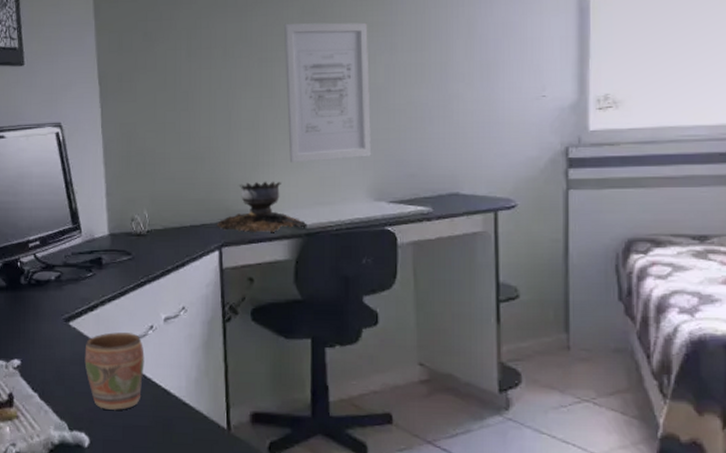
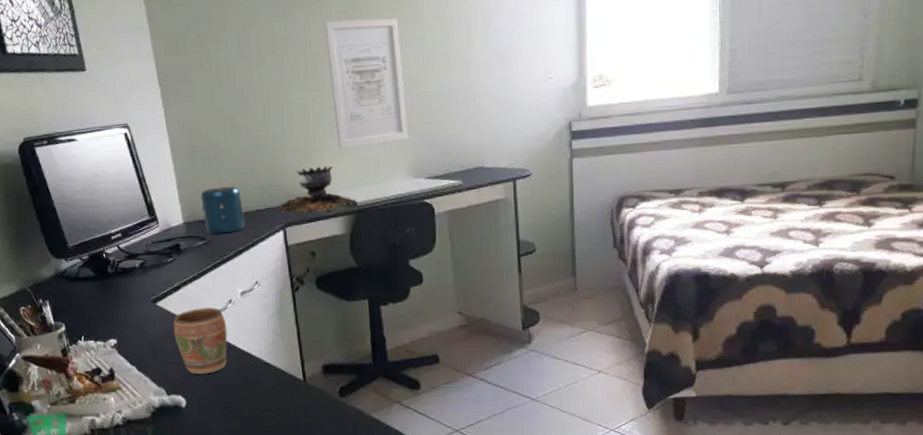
speaker: none [130,197,177,250] -> present [200,186,246,234]

